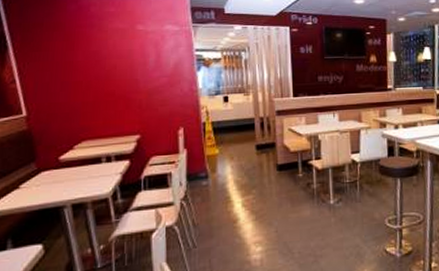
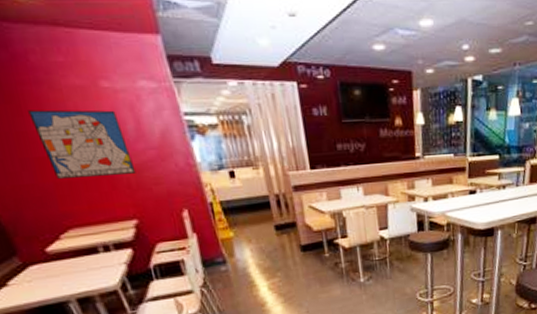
wall art: none [78,45,148,99] -> present [28,109,136,179]

